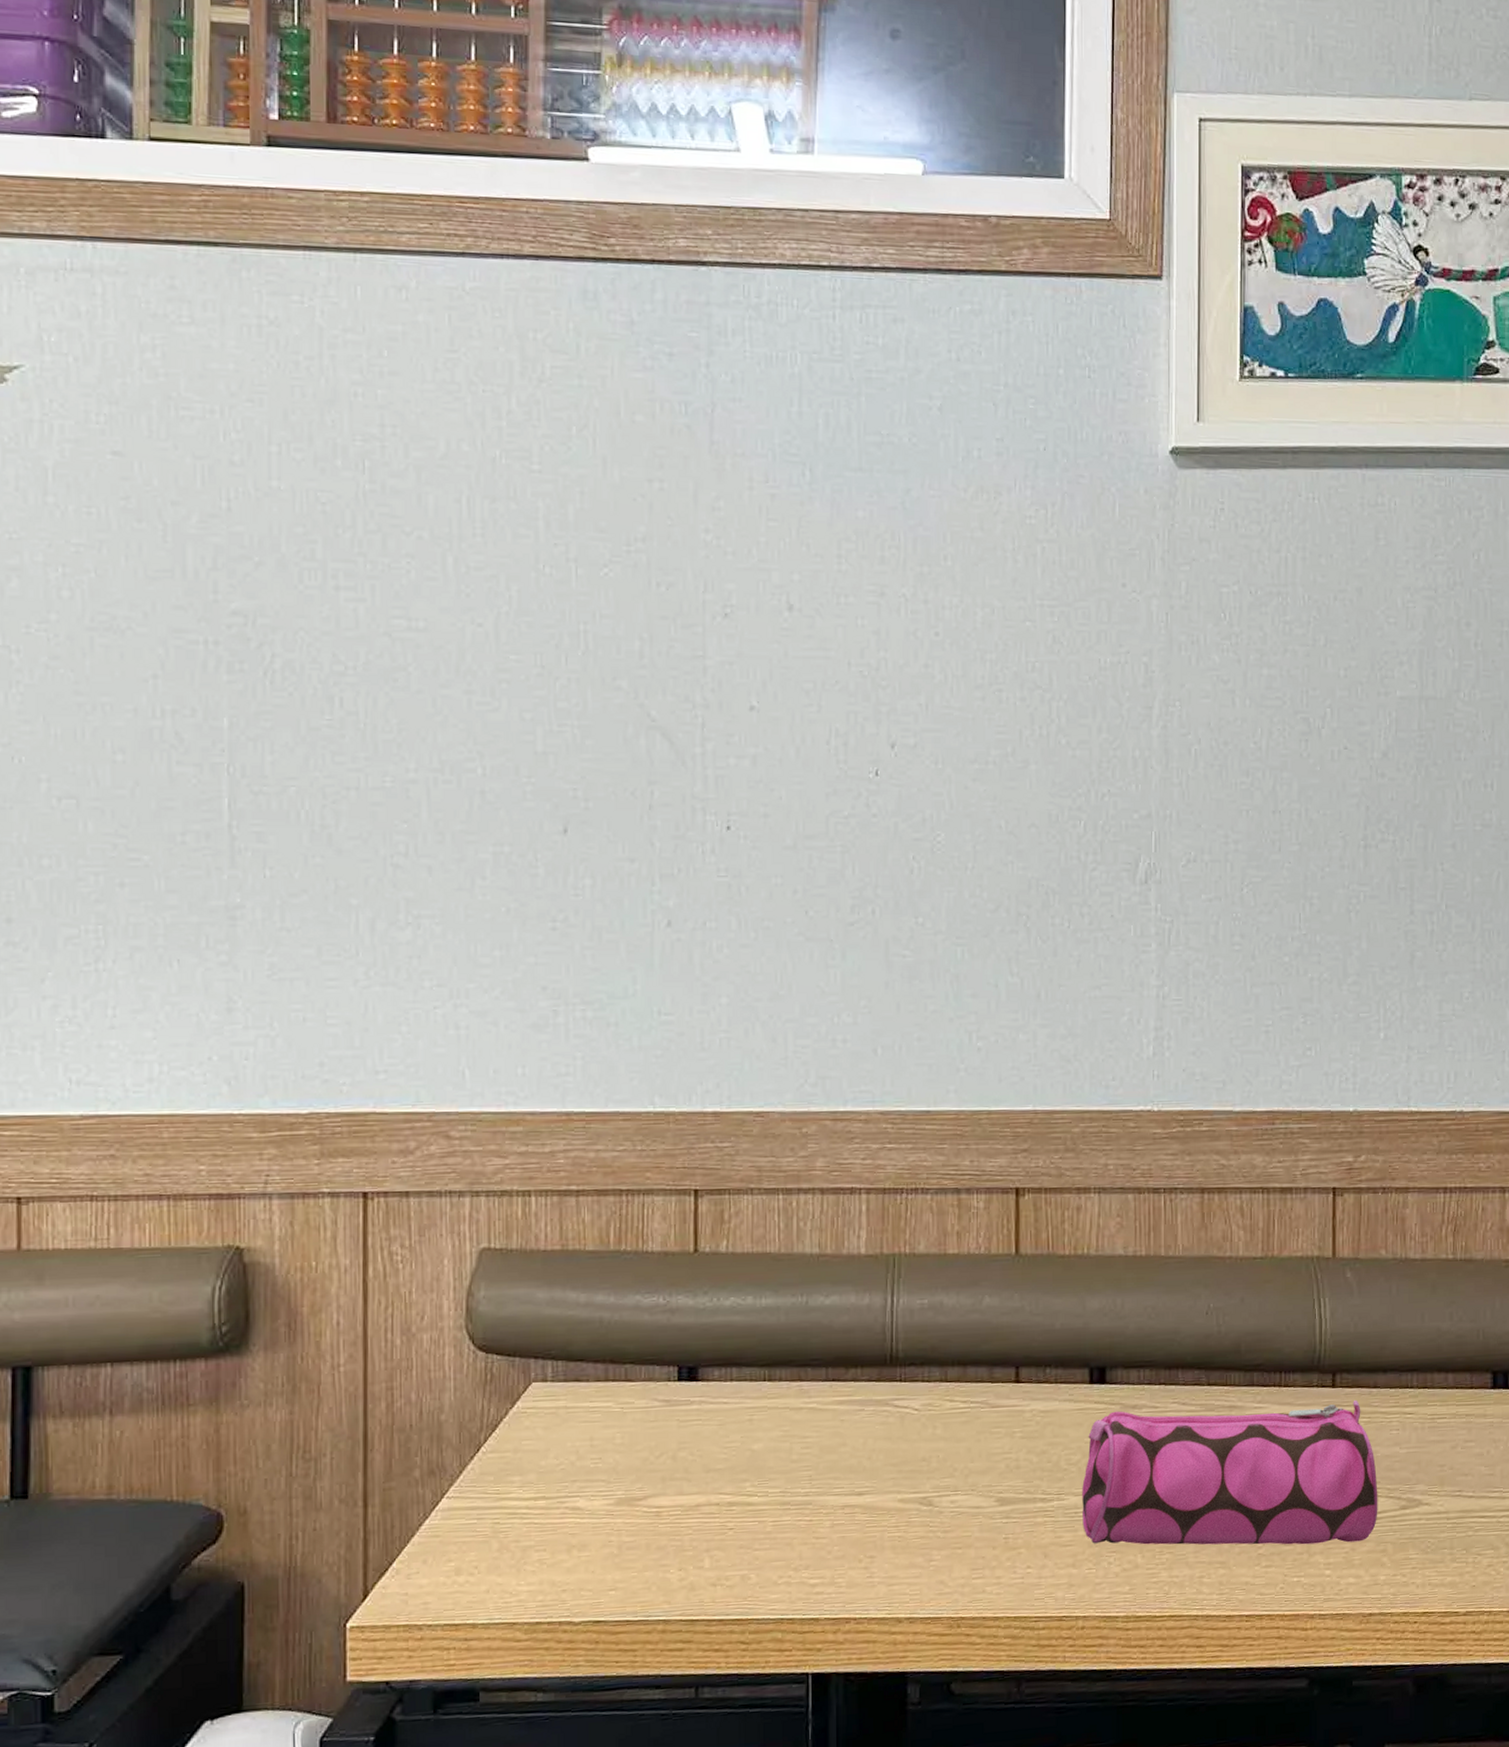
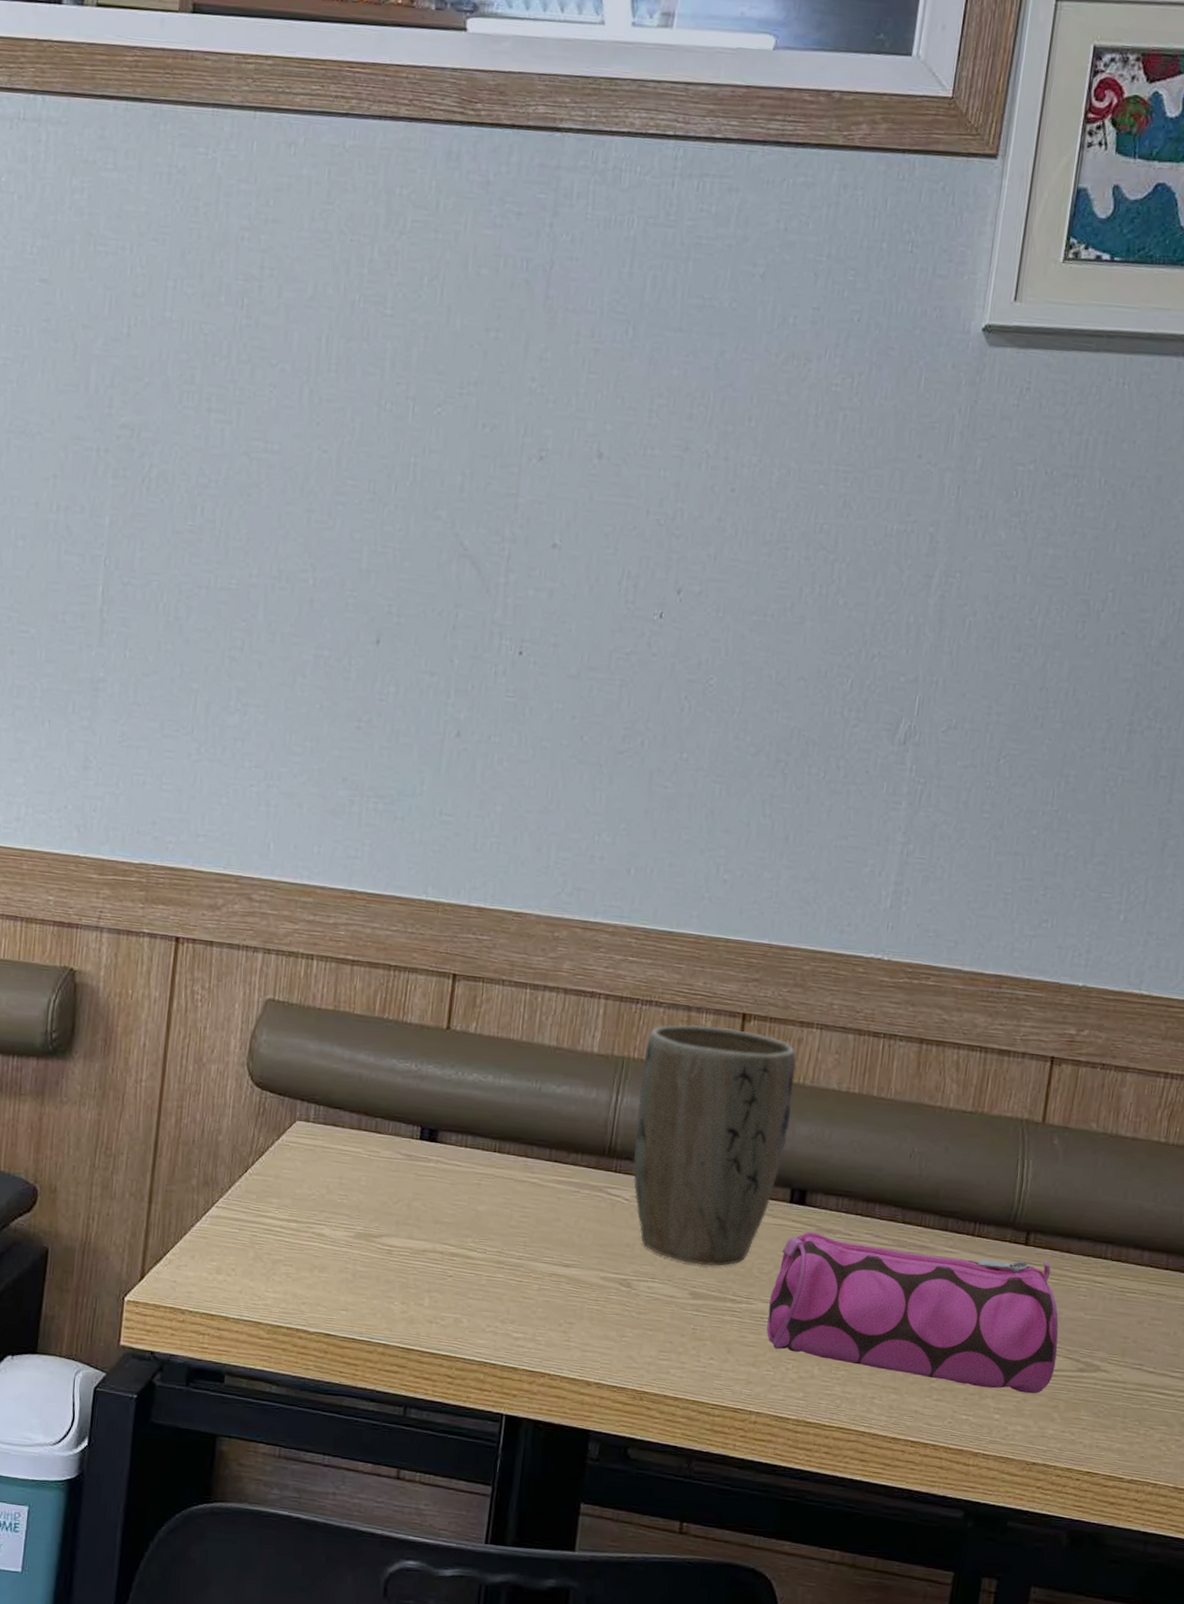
plant pot: none [915,1206,1079,1468] -> present [633,1024,797,1266]

